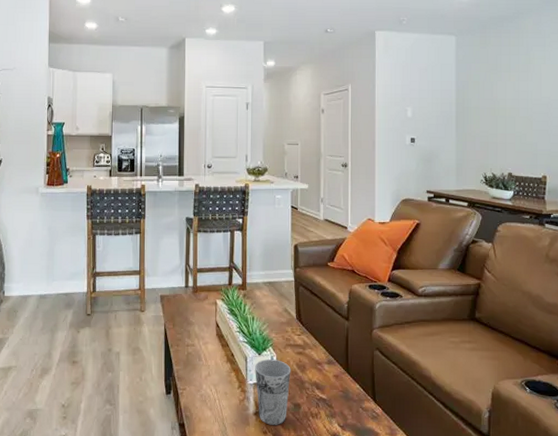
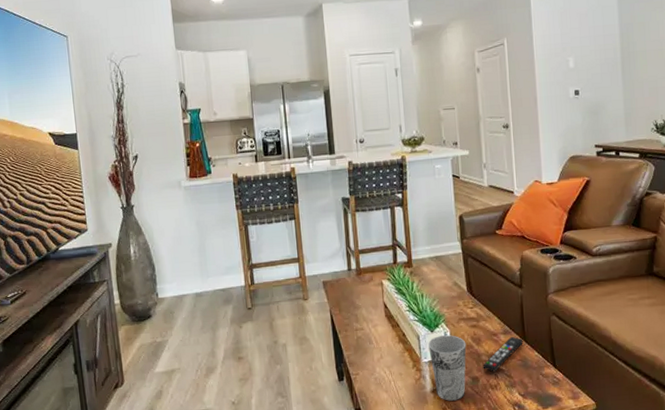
remote control: none [305,367,346,401] -> present [483,336,523,372]

